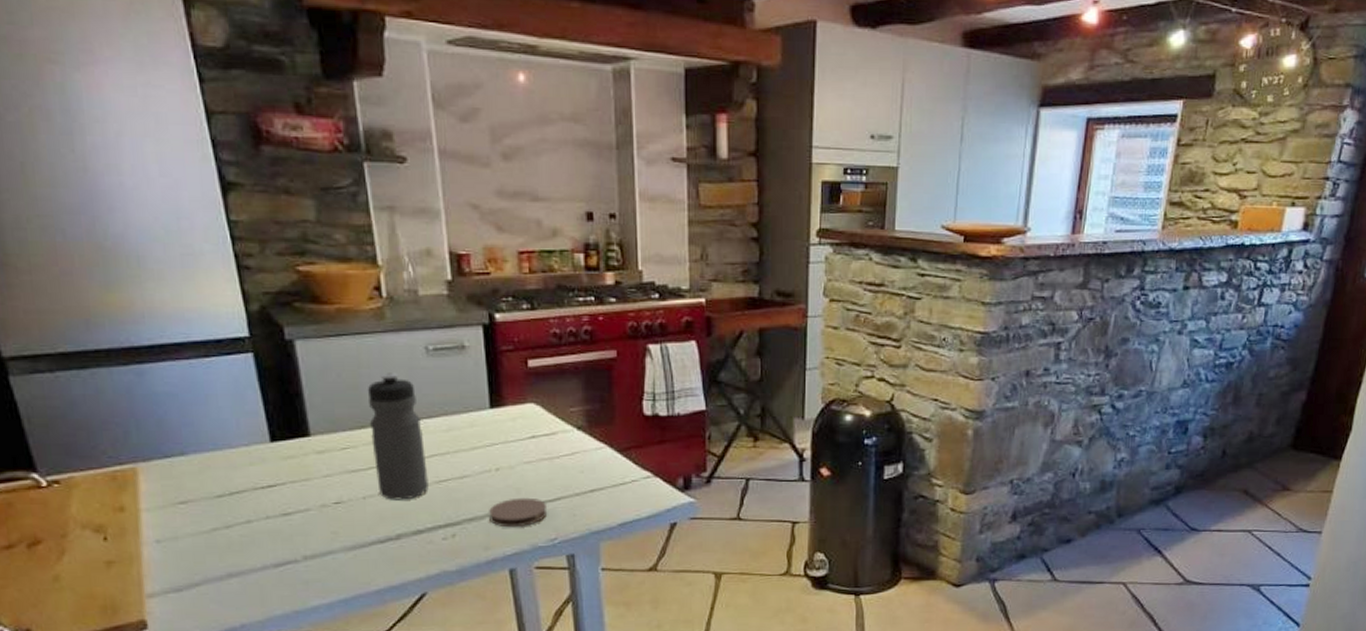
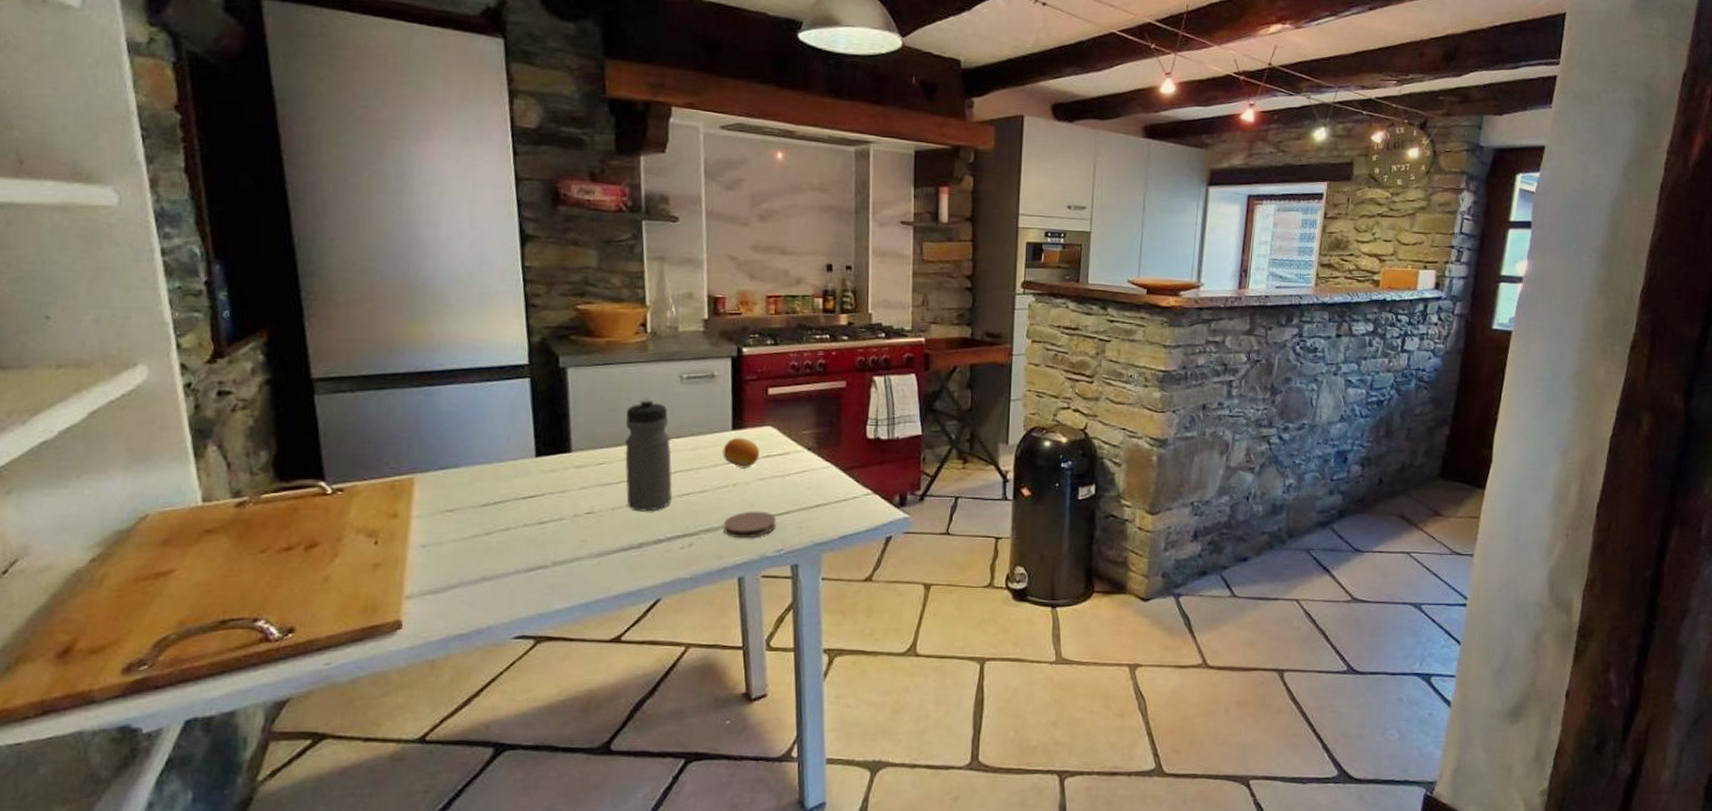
fruit: none [481,416,524,451] -> present [722,437,760,469]

